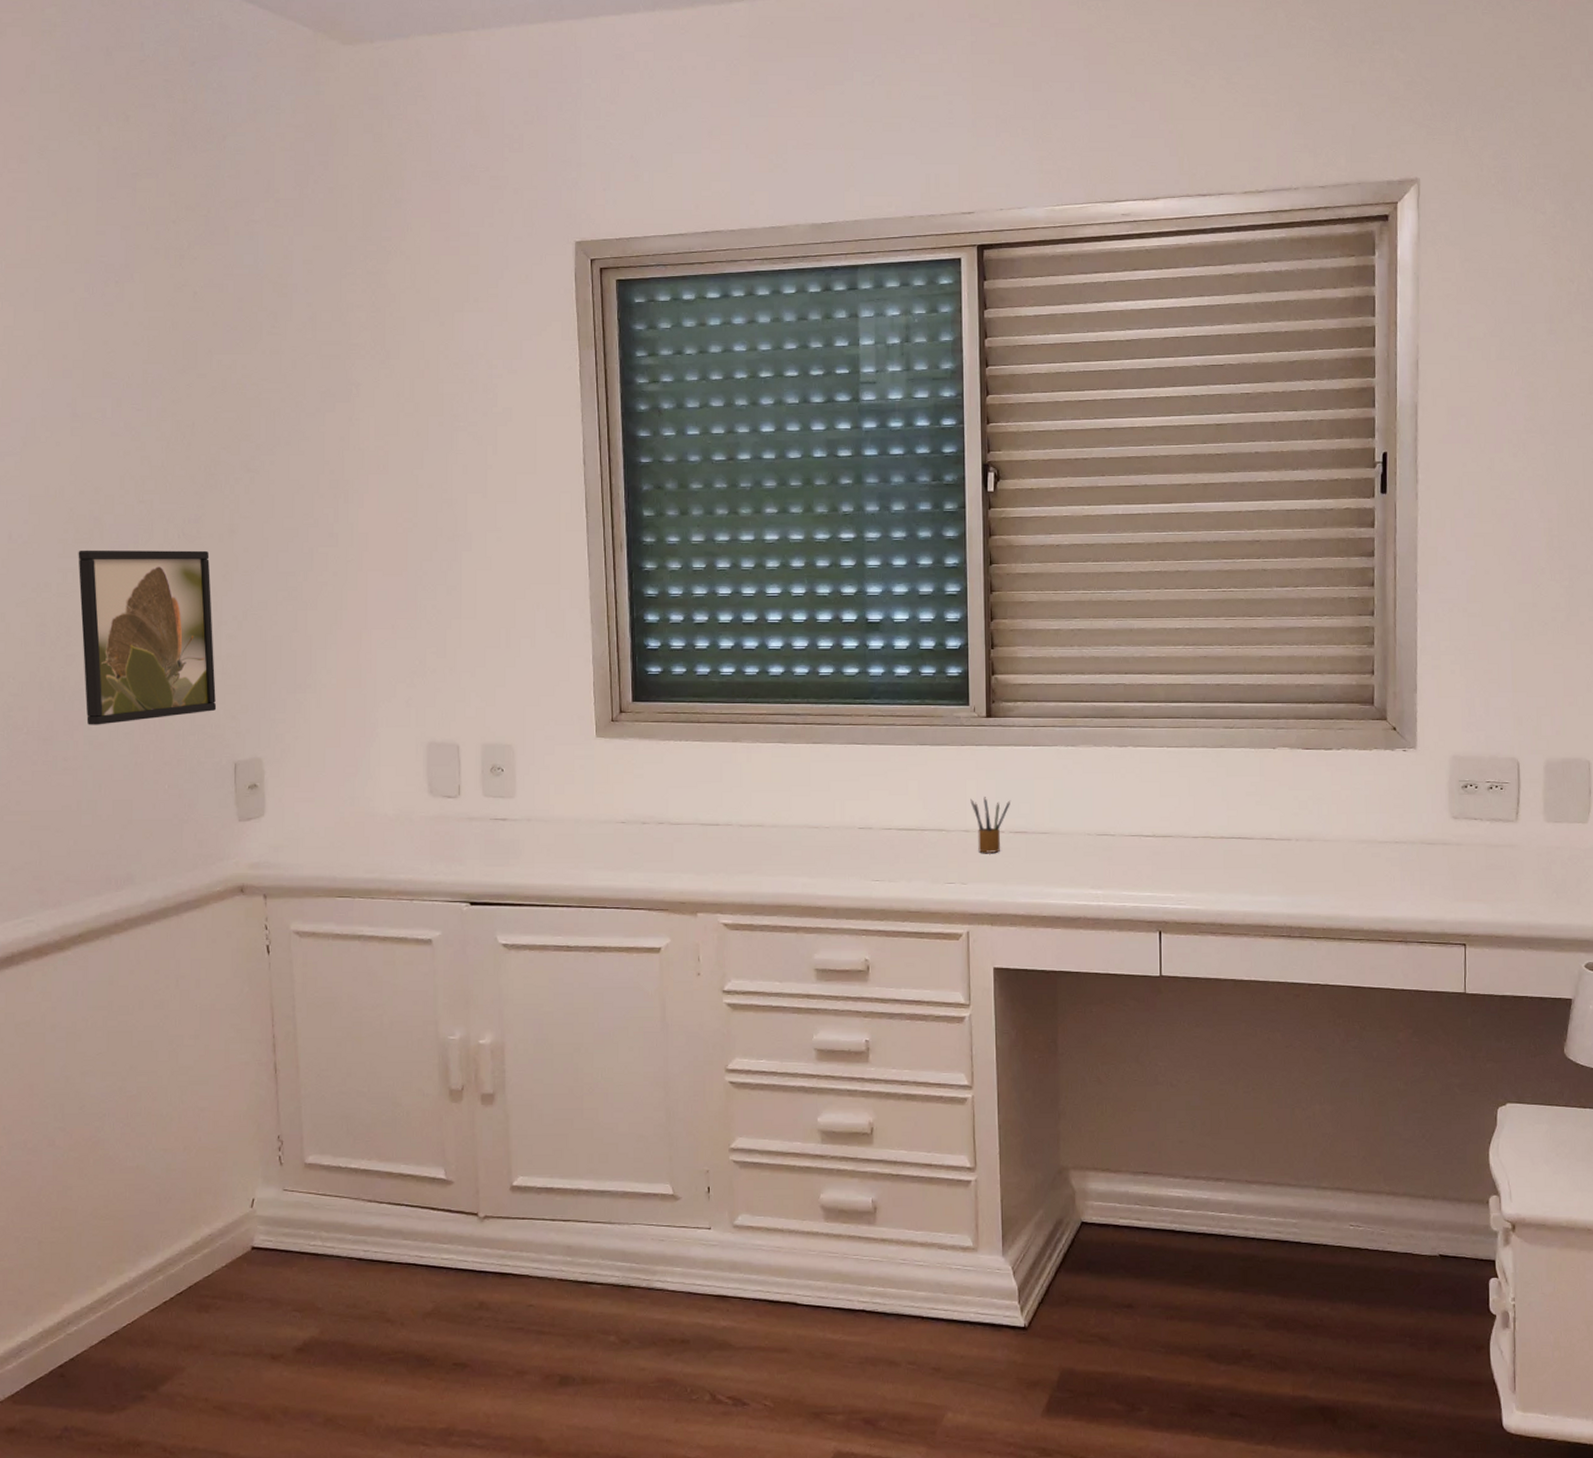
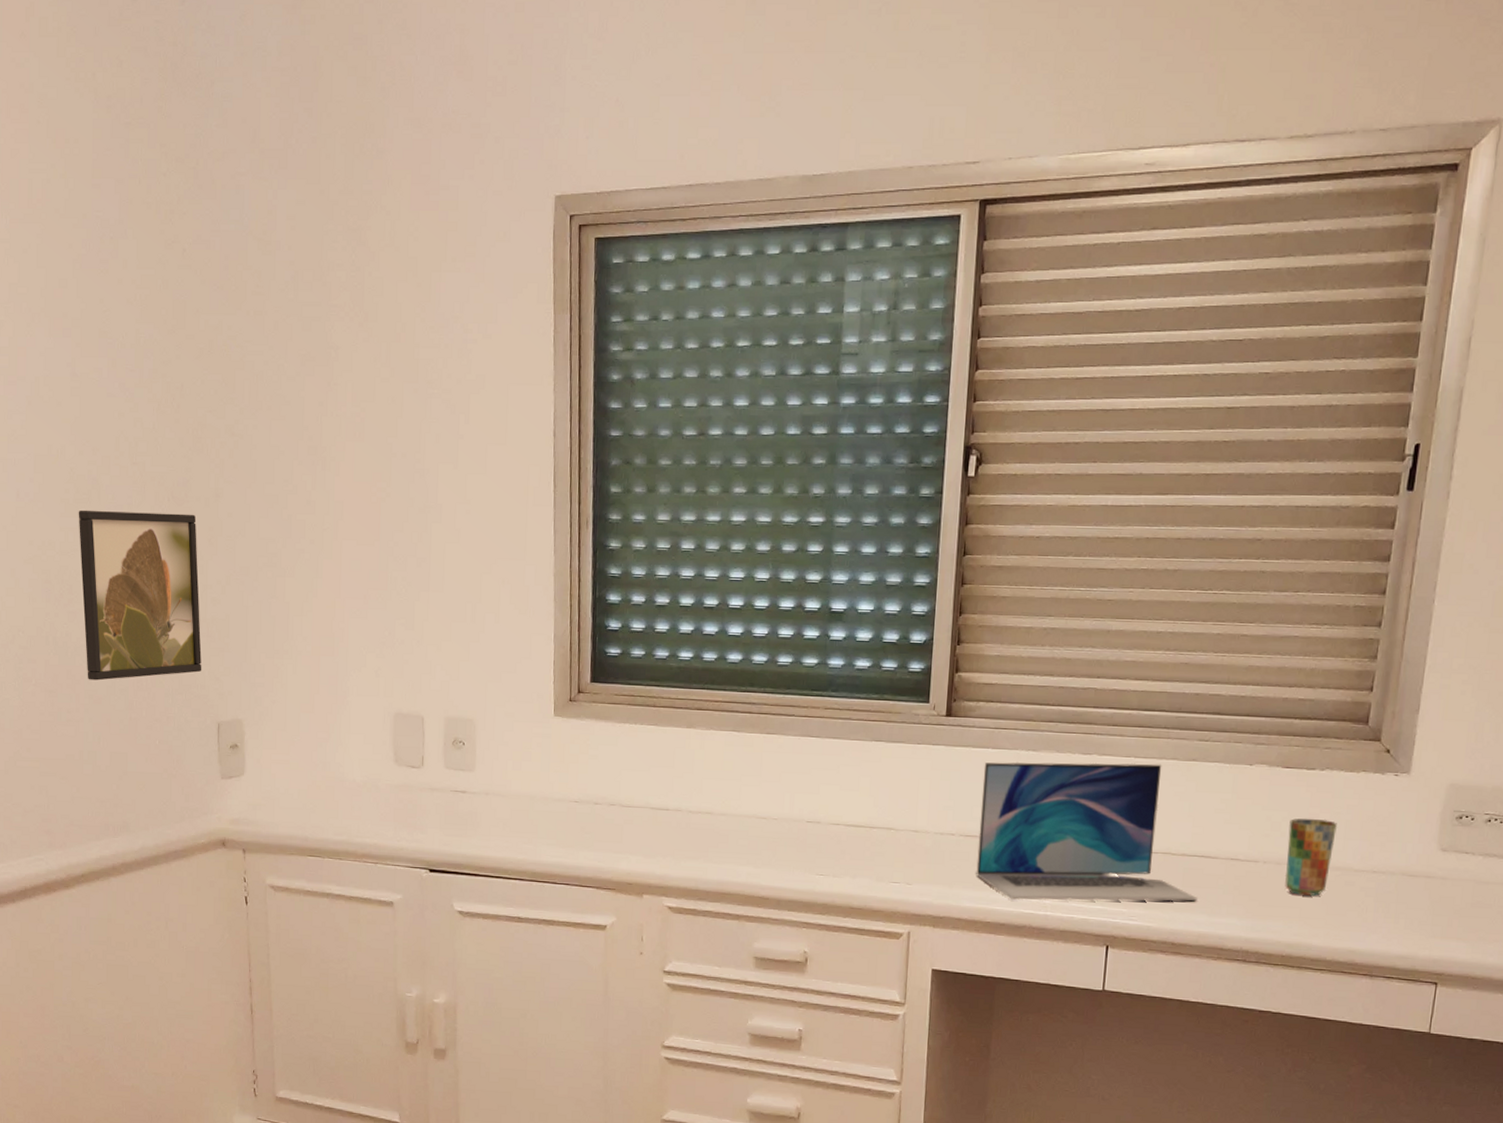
pencil box: present [970,797,1010,853] -> none [922,798,963,855]
laptop: none [1026,752,1239,893] -> present [976,761,1198,902]
cup: none [1315,795,1358,870] -> present [1284,818,1337,897]

